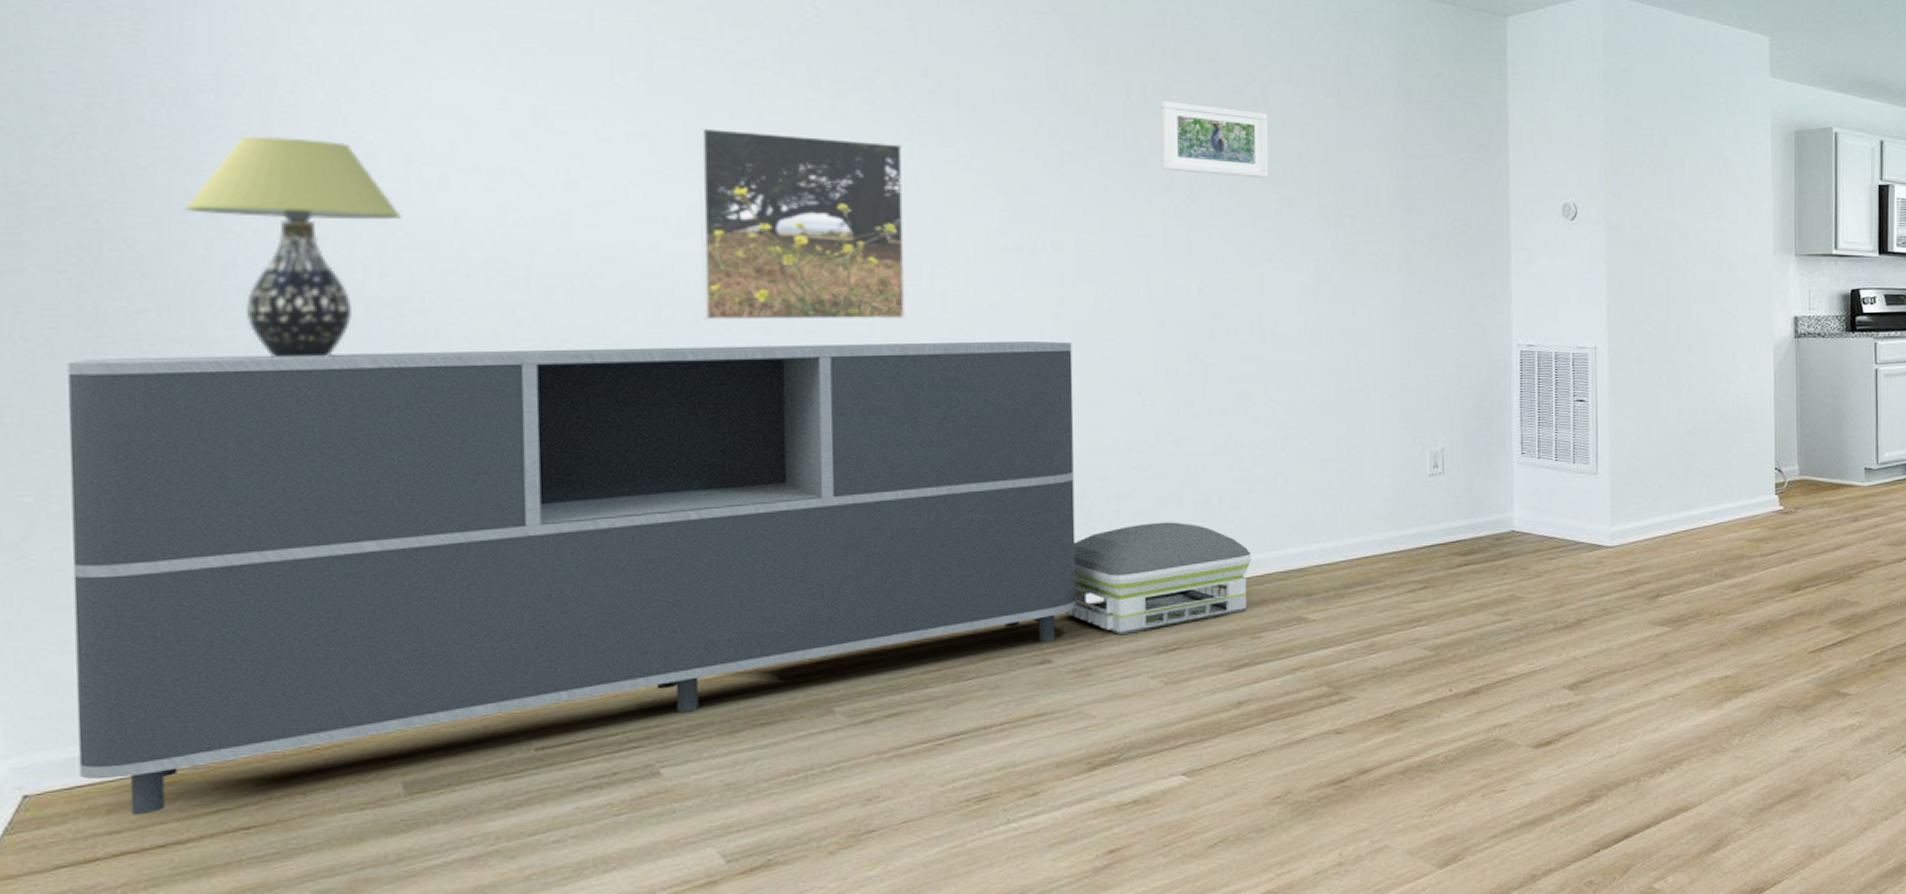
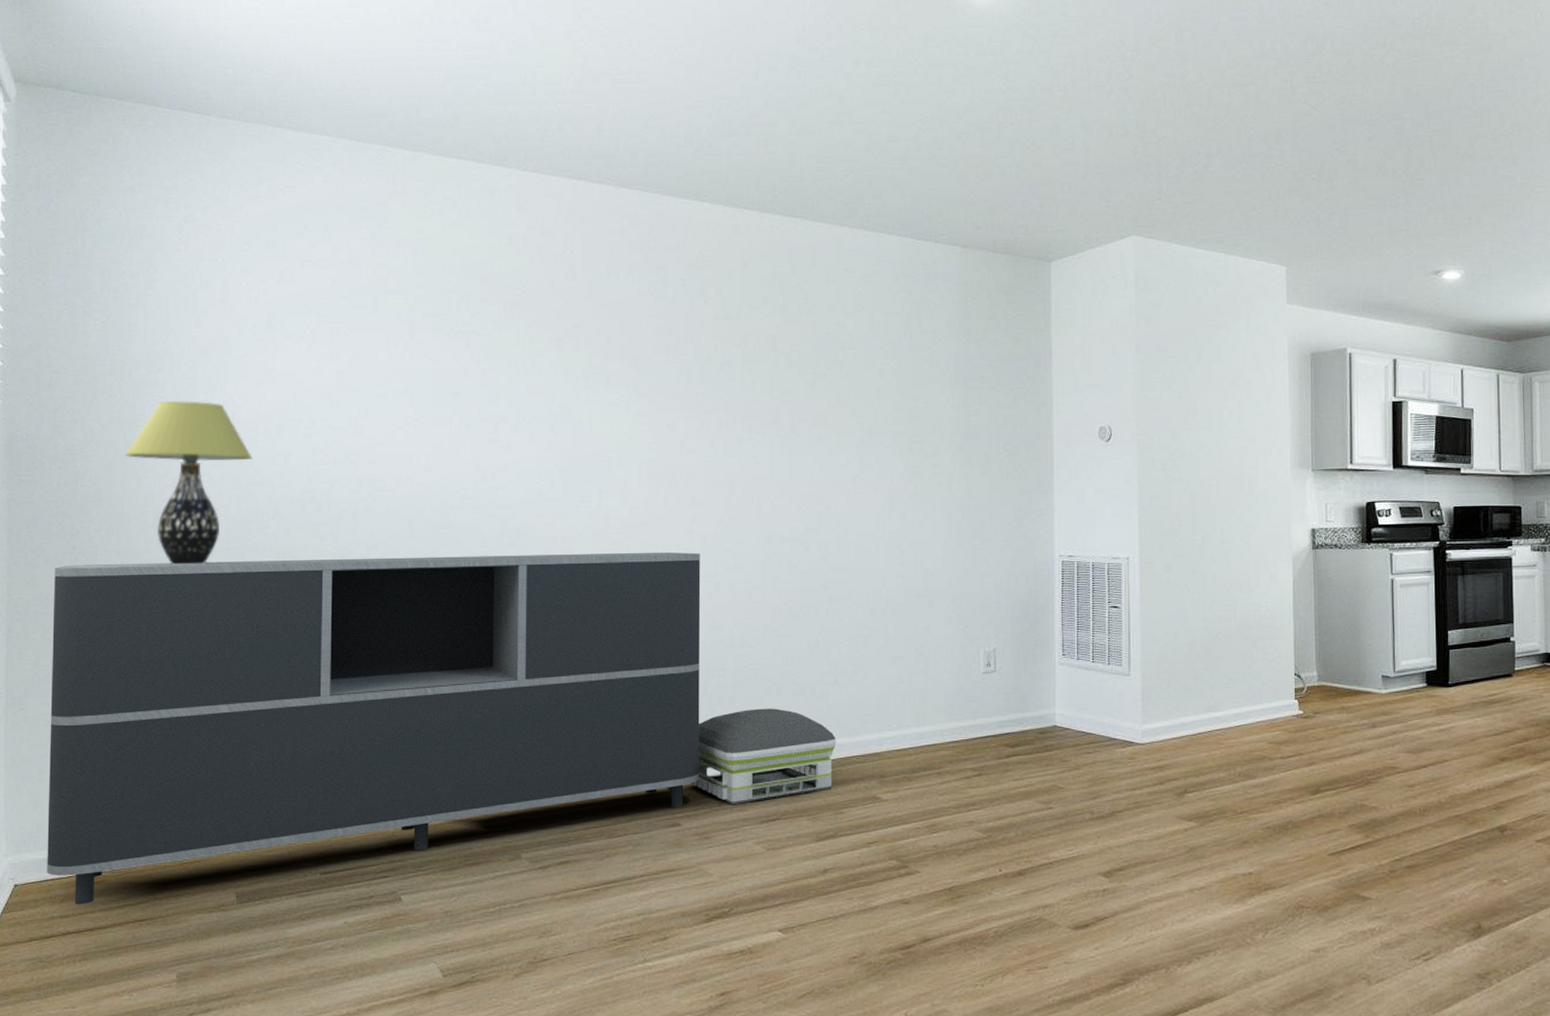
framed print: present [700,126,906,321] -> none [442,383,581,536]
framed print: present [1160,100,1269,178] -> none [770,348,854,411]

